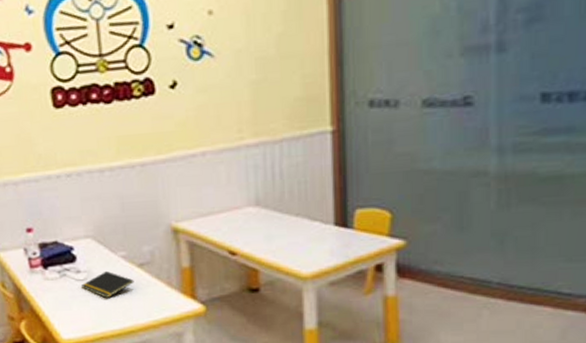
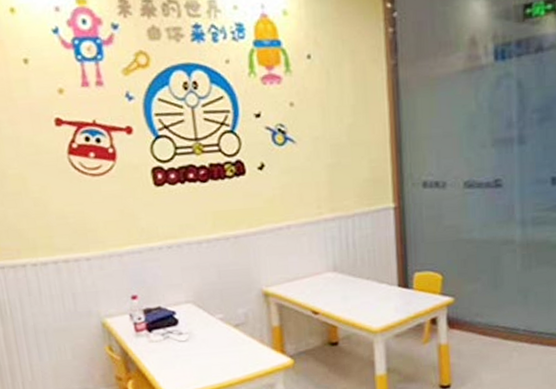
notepad: present [81,270,135,298] -> none [184,331,231,356]

